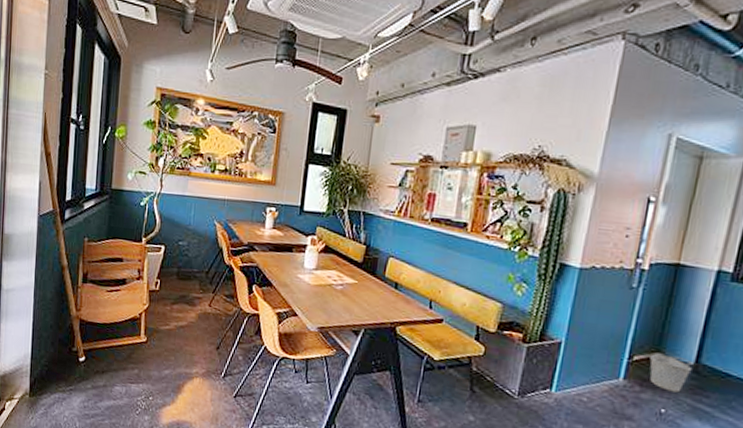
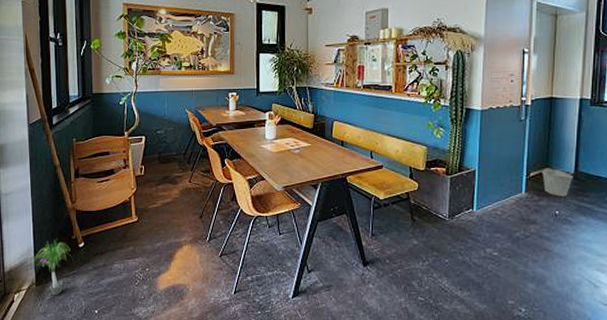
potted plant: none [27,348,73,411] -> present [31,240,74,296]

